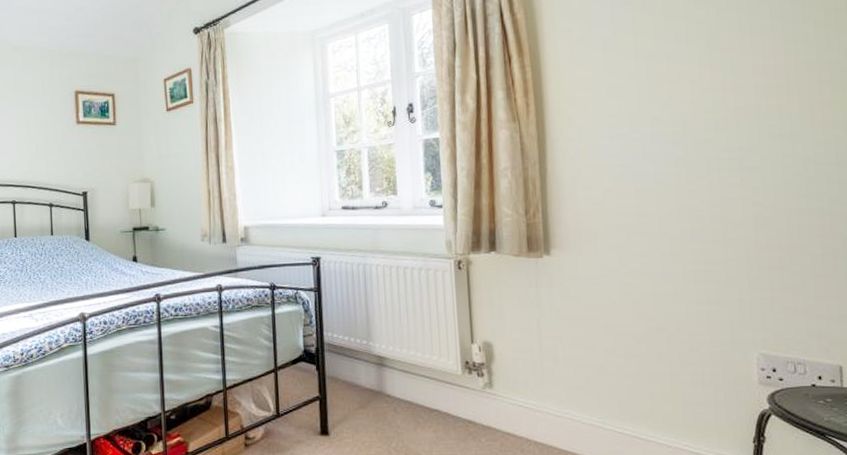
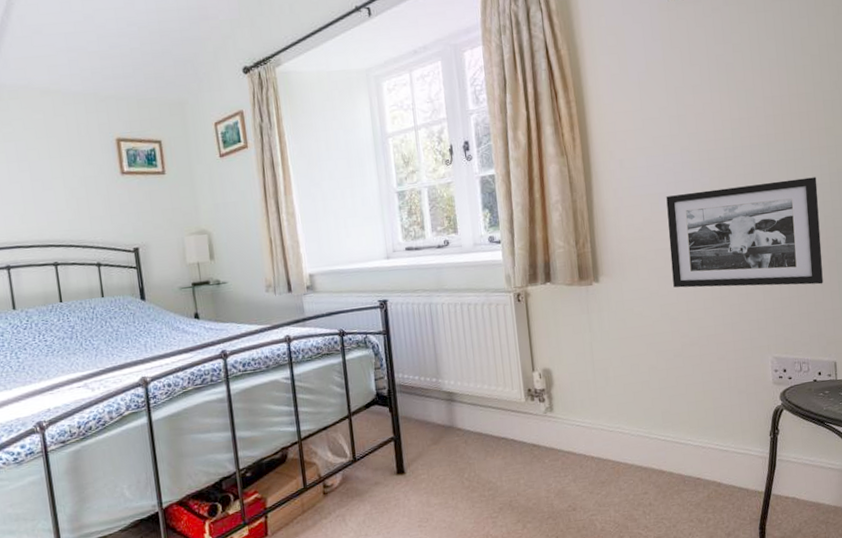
picture frame: none [632,155,826,276] -> present [666,177,823,288]

